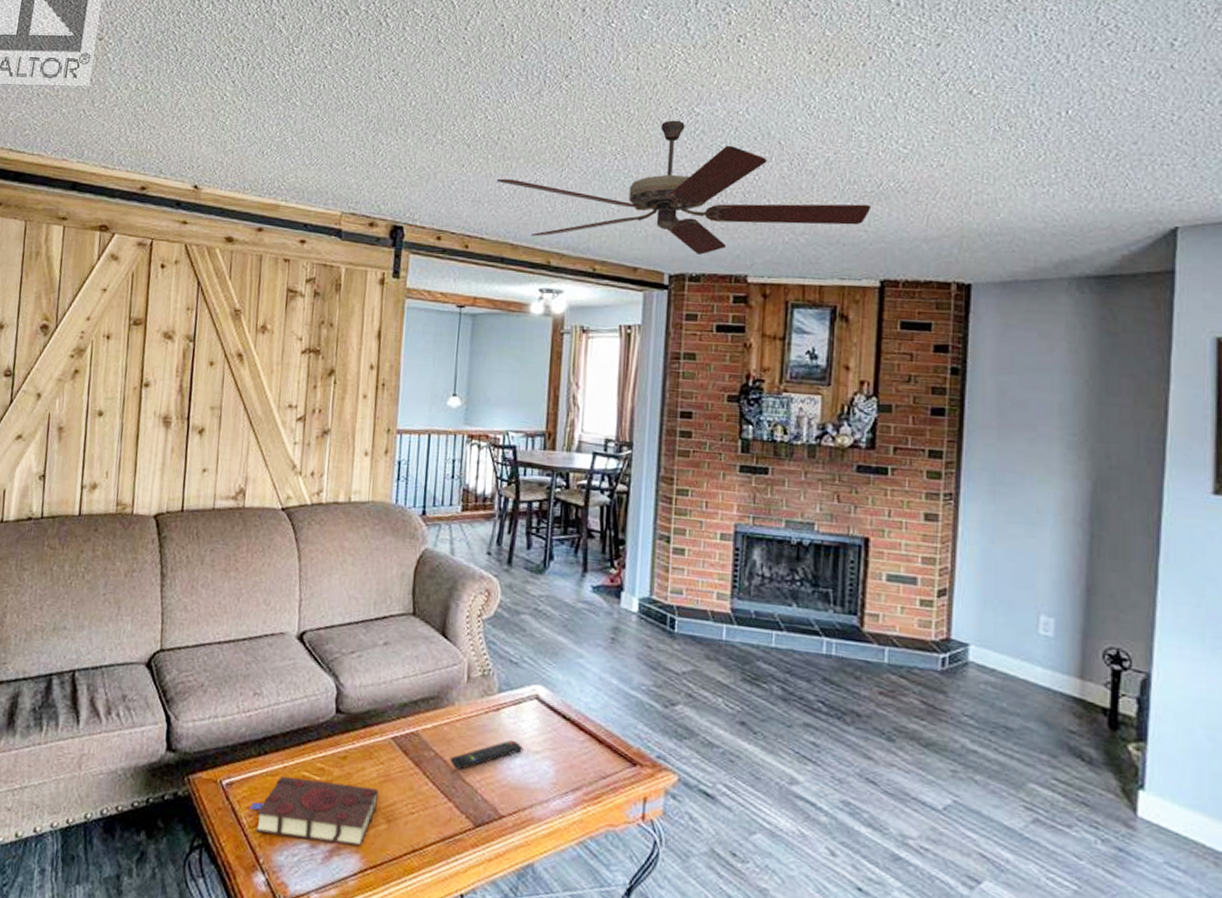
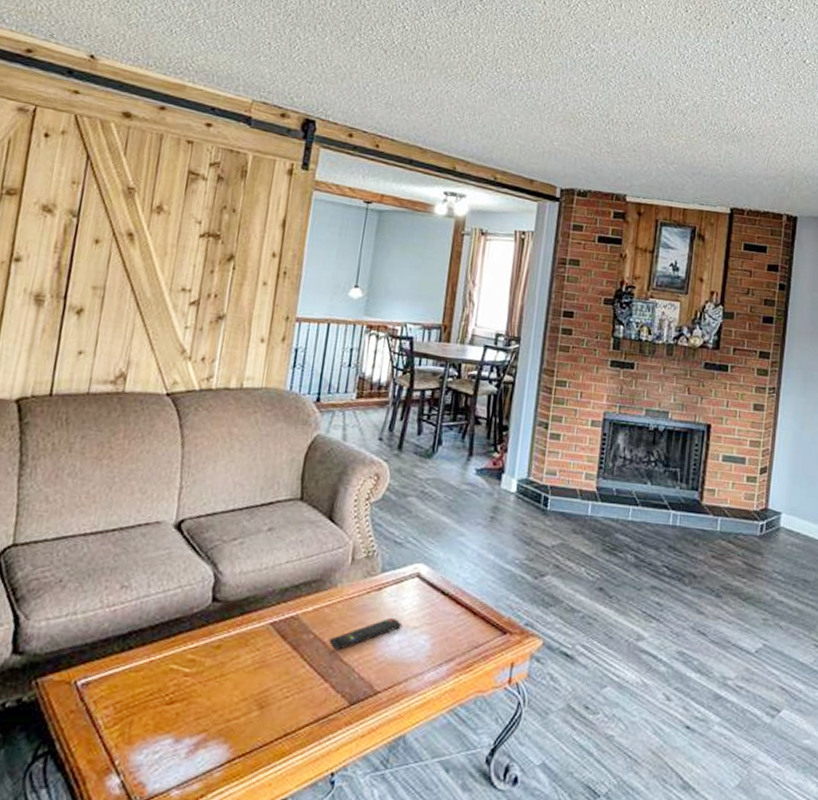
book: present [249,775,378,847] -> none [106,670,253,737]
ceiling fan: present [497,120,872,255] -> none [411,52,727,174]

